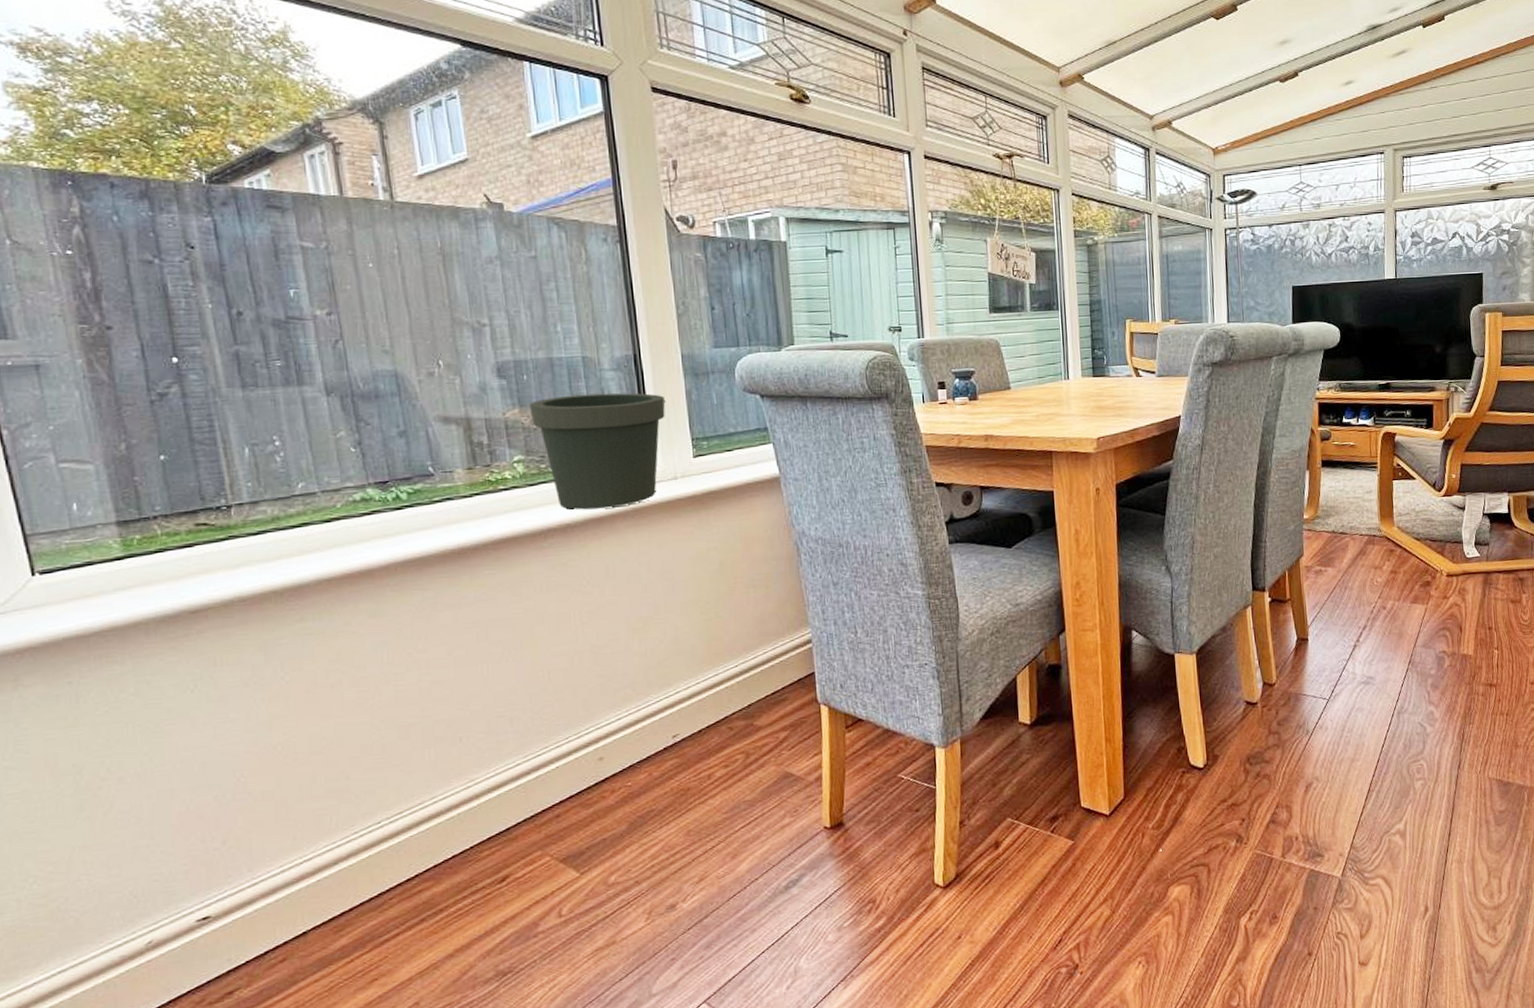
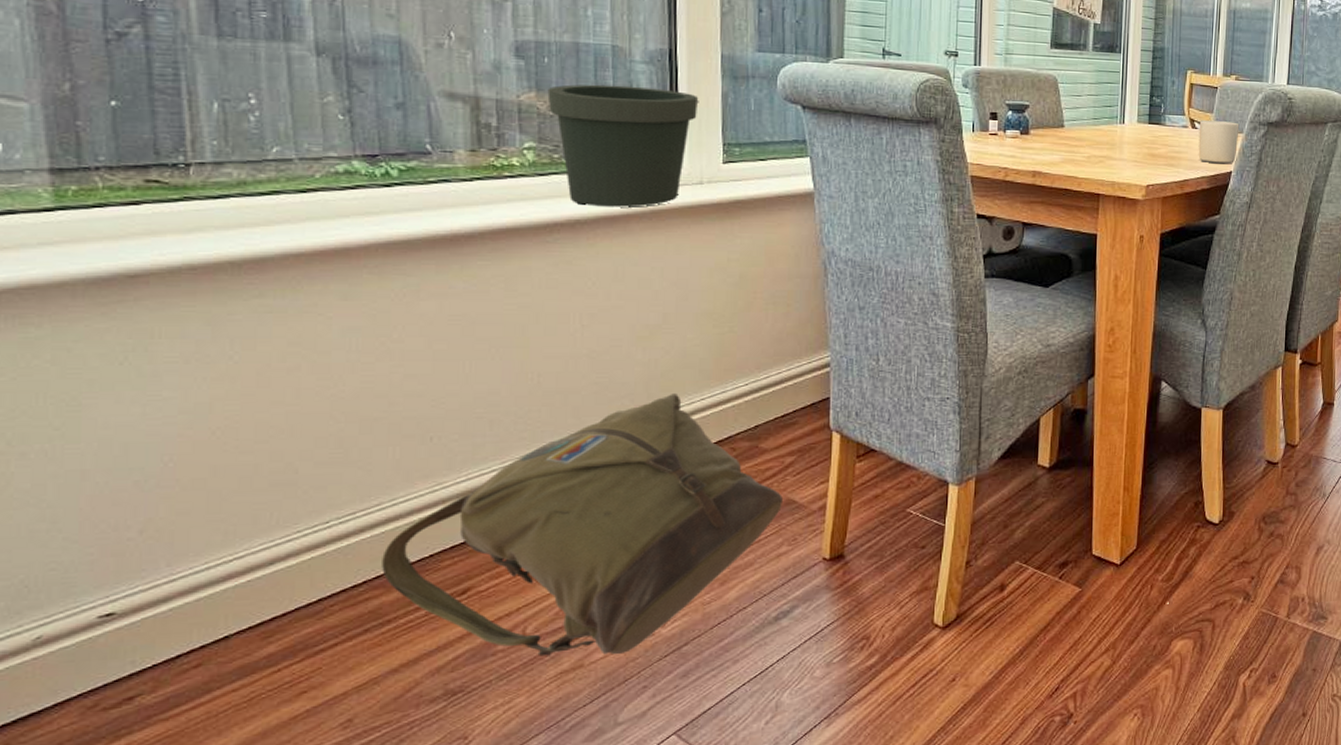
backpack: none [429,680,781,936] -> present [382,394,782,657]
mug: none [1143,366,1184,410] -> present [1198,120,1240,164]

